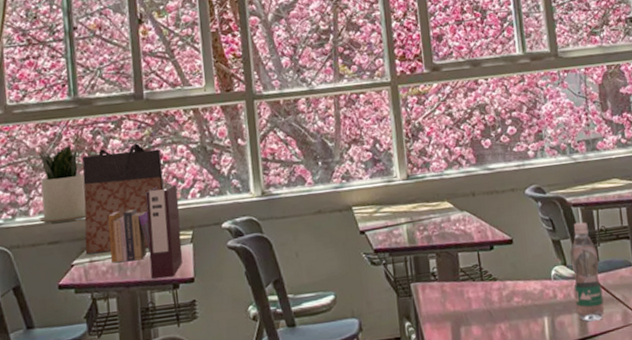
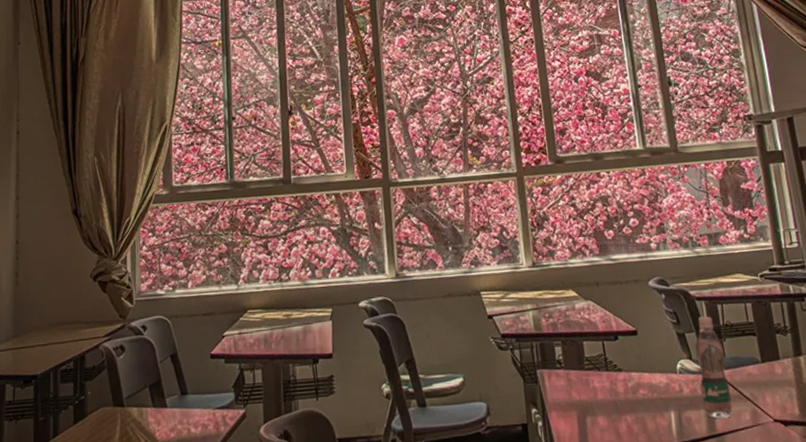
planter: present [38,145,87,224] -> none [196,224,238,296]
bag: present [82,143,164,255] -> none [235,224,307,327]
books: present [107,208,151,264] -> none [256,285,294,336]
binder: present [145,184,183,279] -> none [290,263,323,353]

